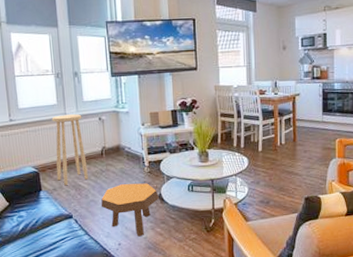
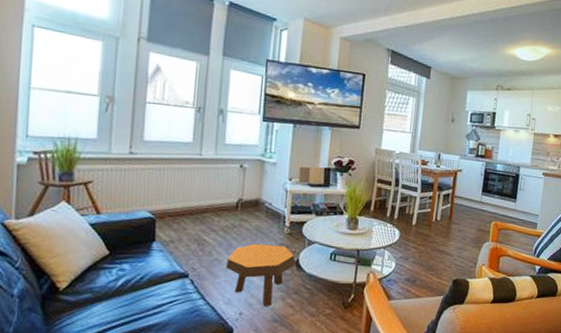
stool: present [51,114,88,185] -> none [177,155,221,238]

